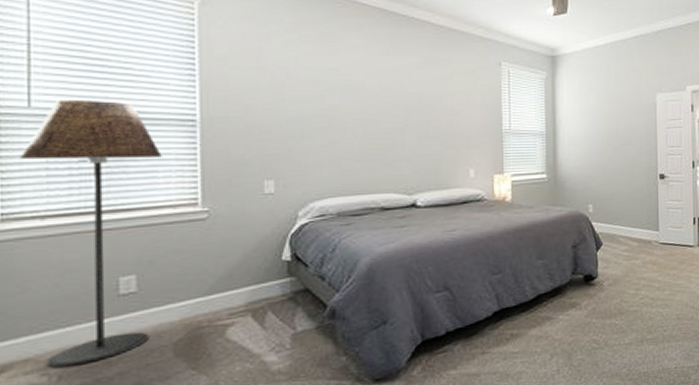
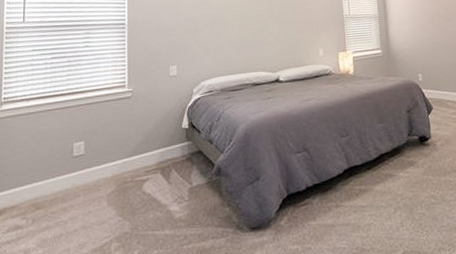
floor lamp: present [21,99,162,369] -> none [17,14,103,214]

